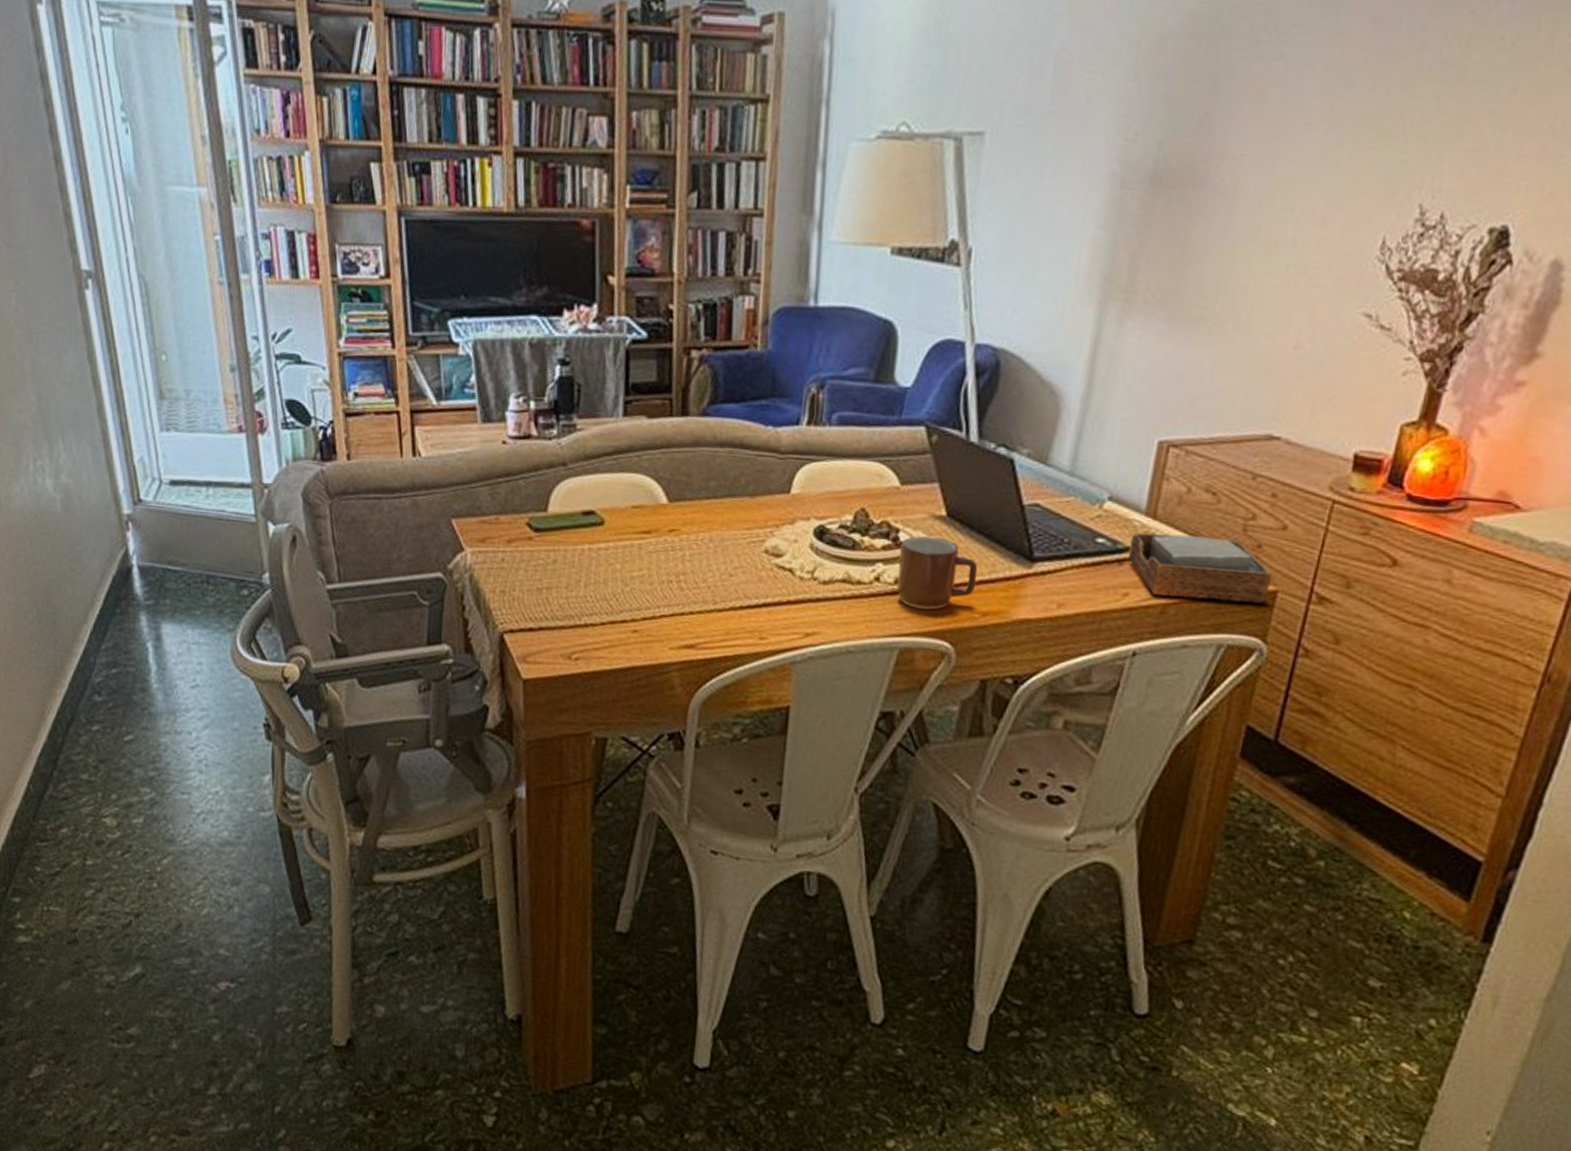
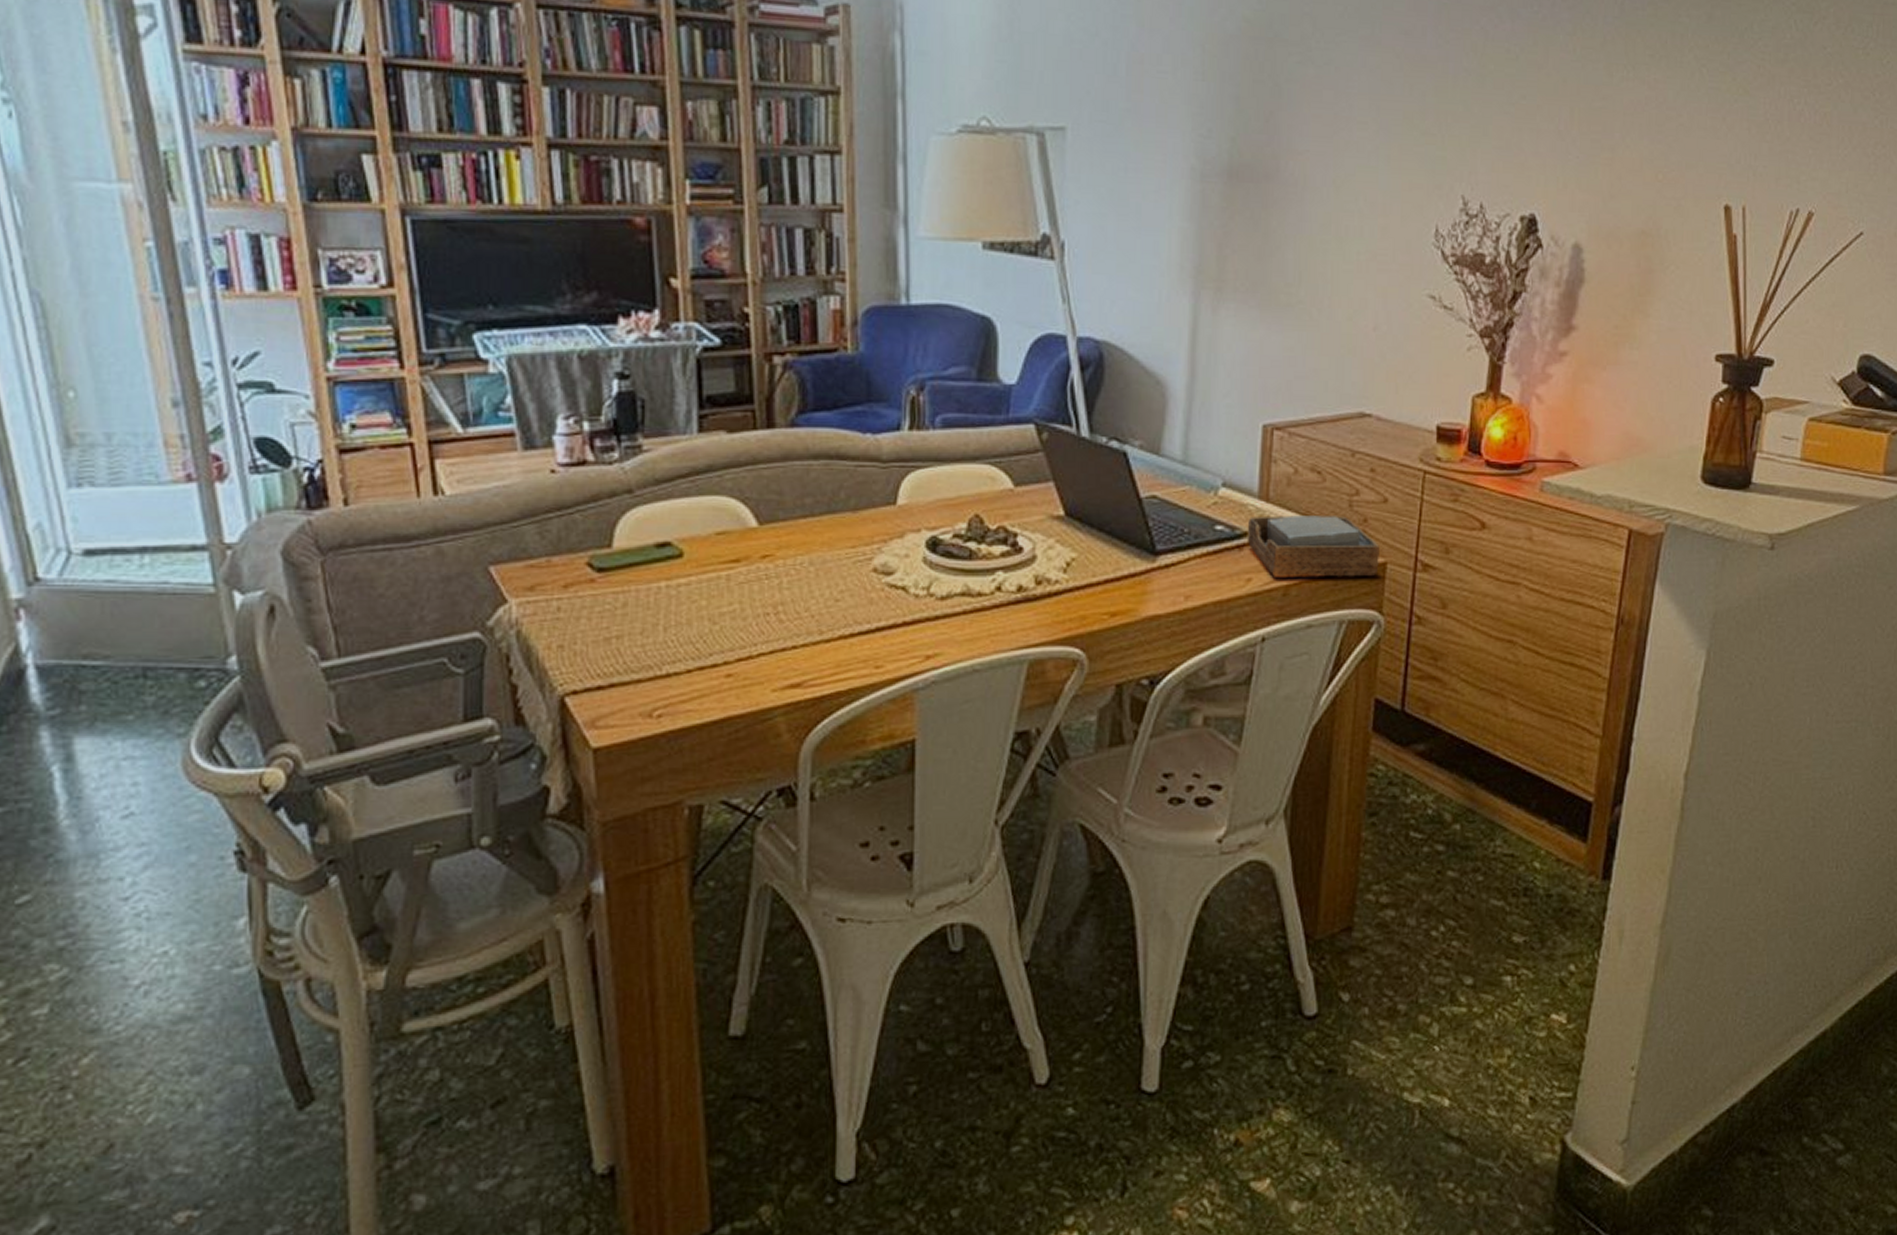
mug: present [897,536,978,610] -> none [1019,538,1102,616]

